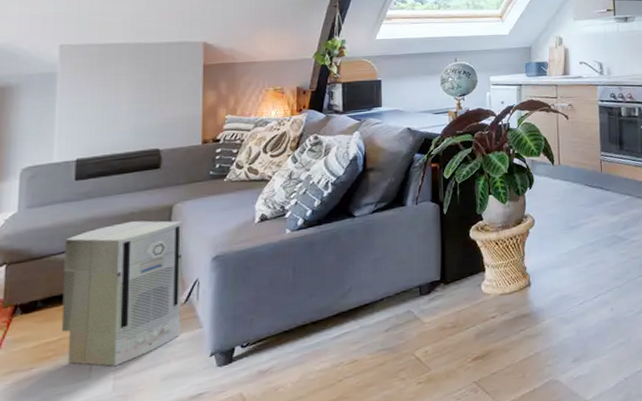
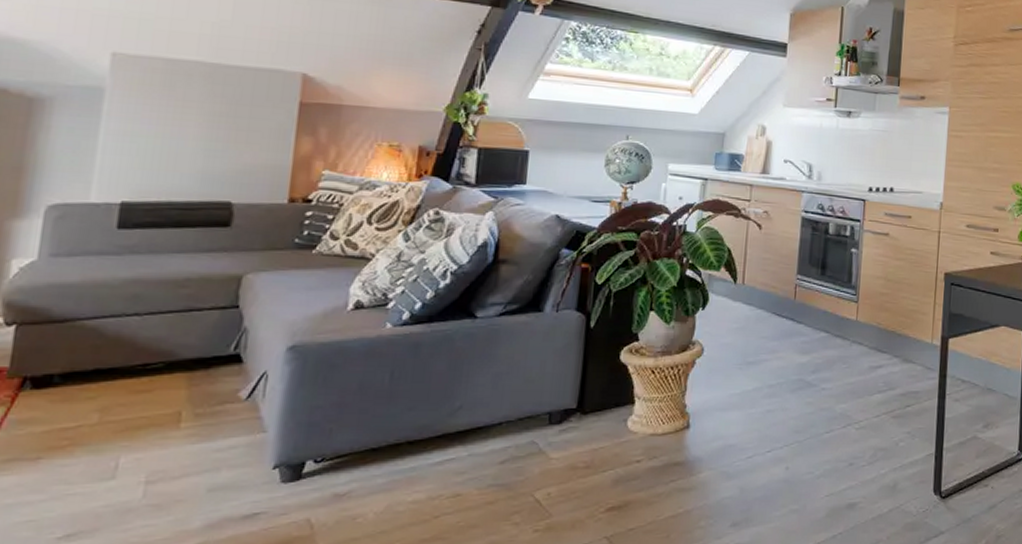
air purifier: present [61,220,183,367] -> none [82,288,254,467]

